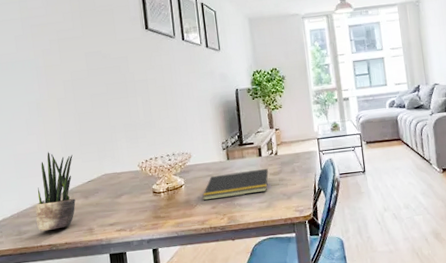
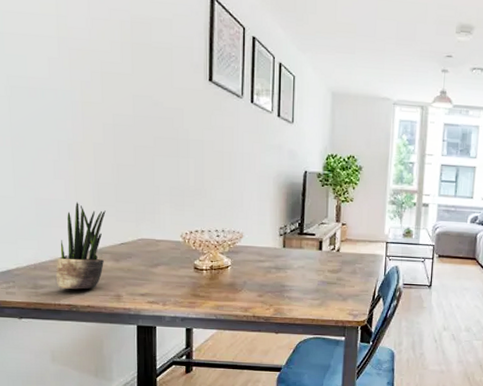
notepad: present [202,168,269,201] -> none [250,261,326,289]

